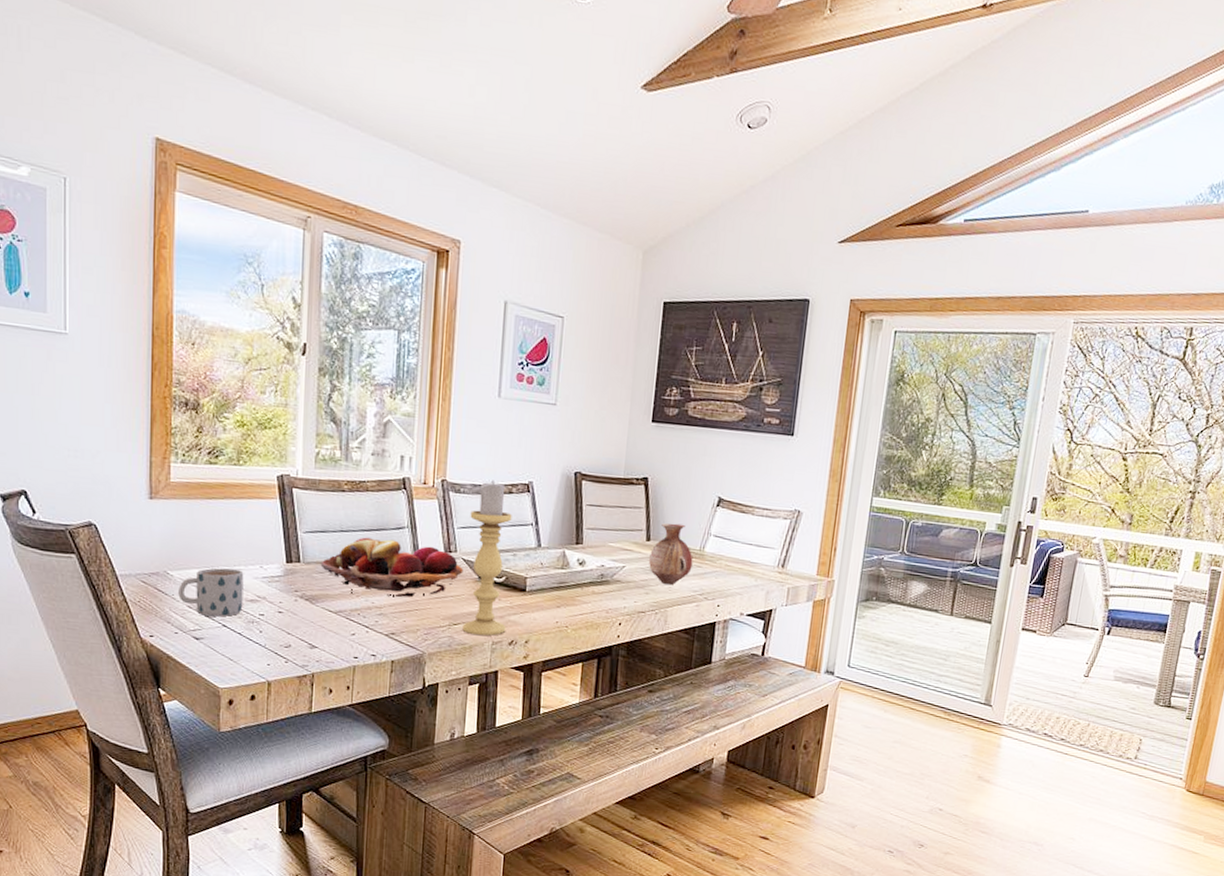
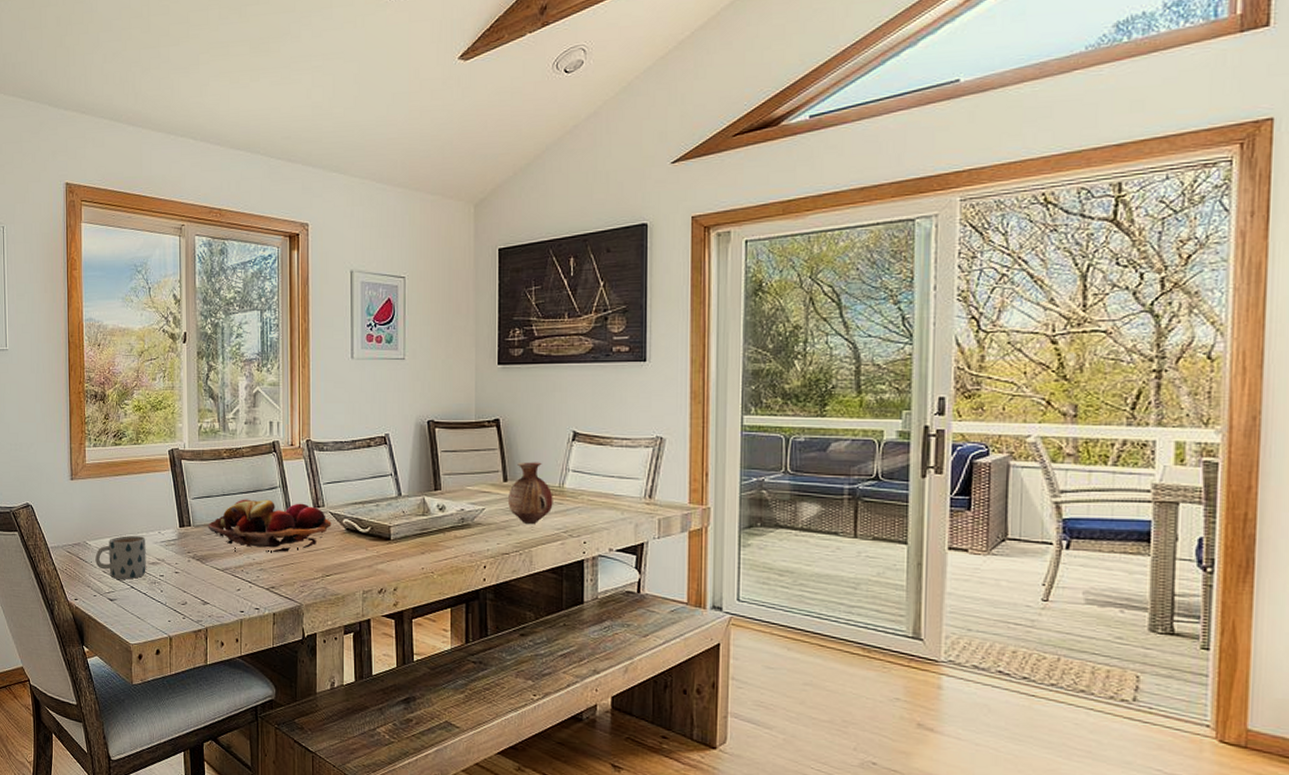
candle holder: present [462,480,512,636] -> none [334,436,375,586]

